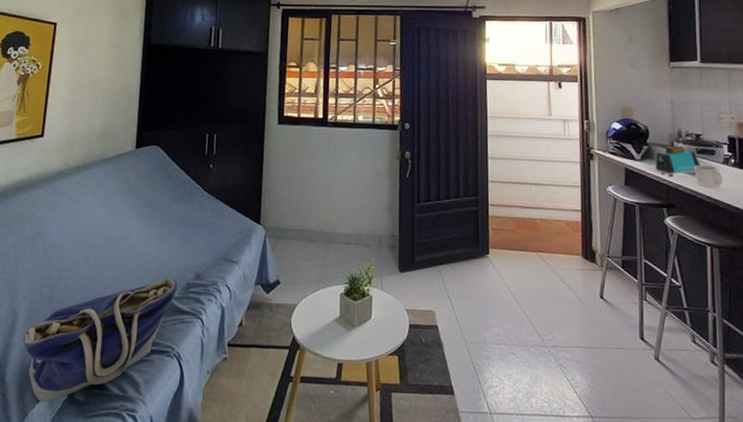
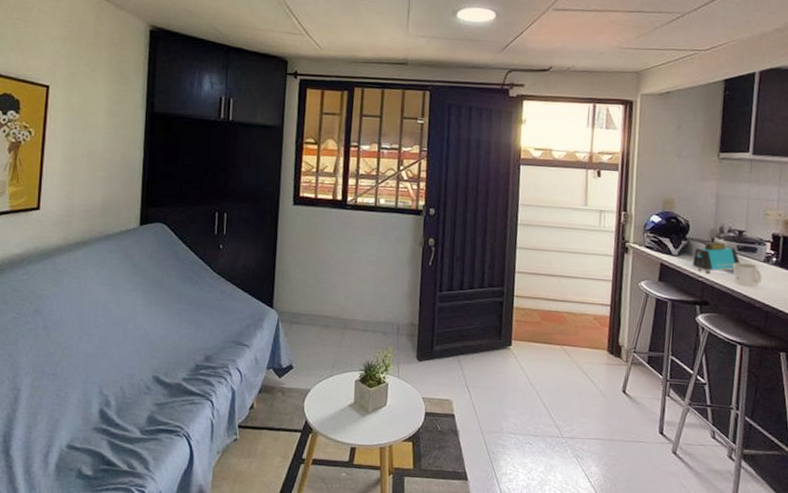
tote bag: present [19,277,178,403] -> none [23,358,187,477]

